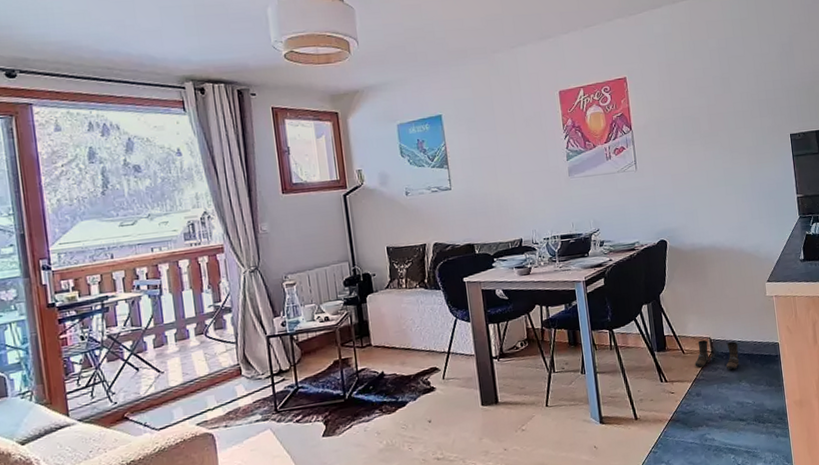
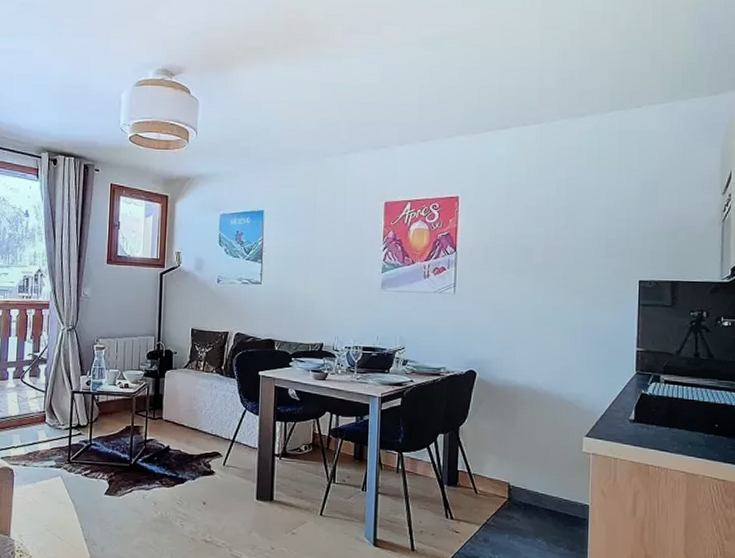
boots: present [694,339,740,370] -> none [487,483,541,523]

